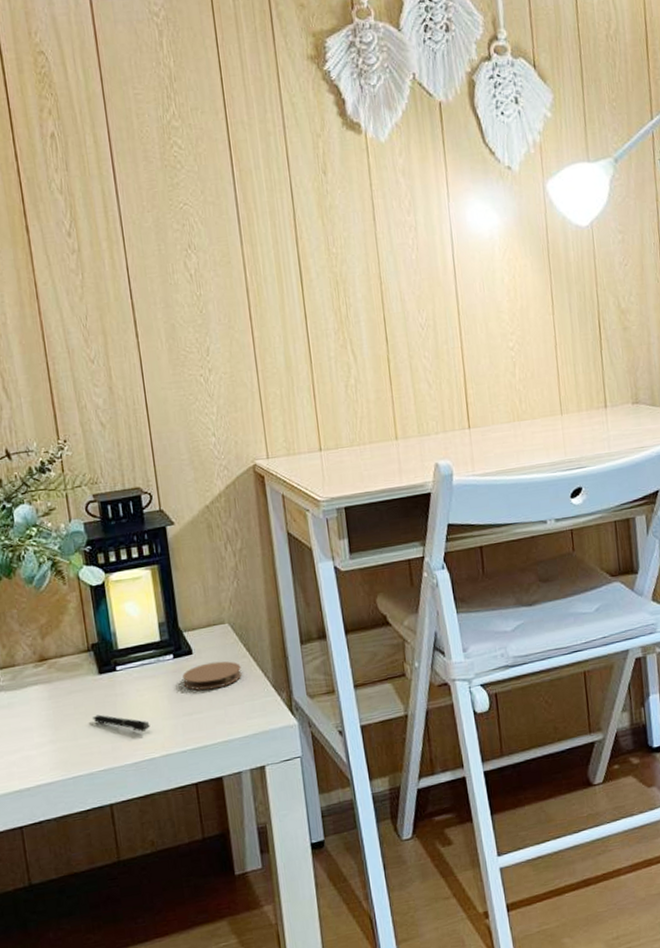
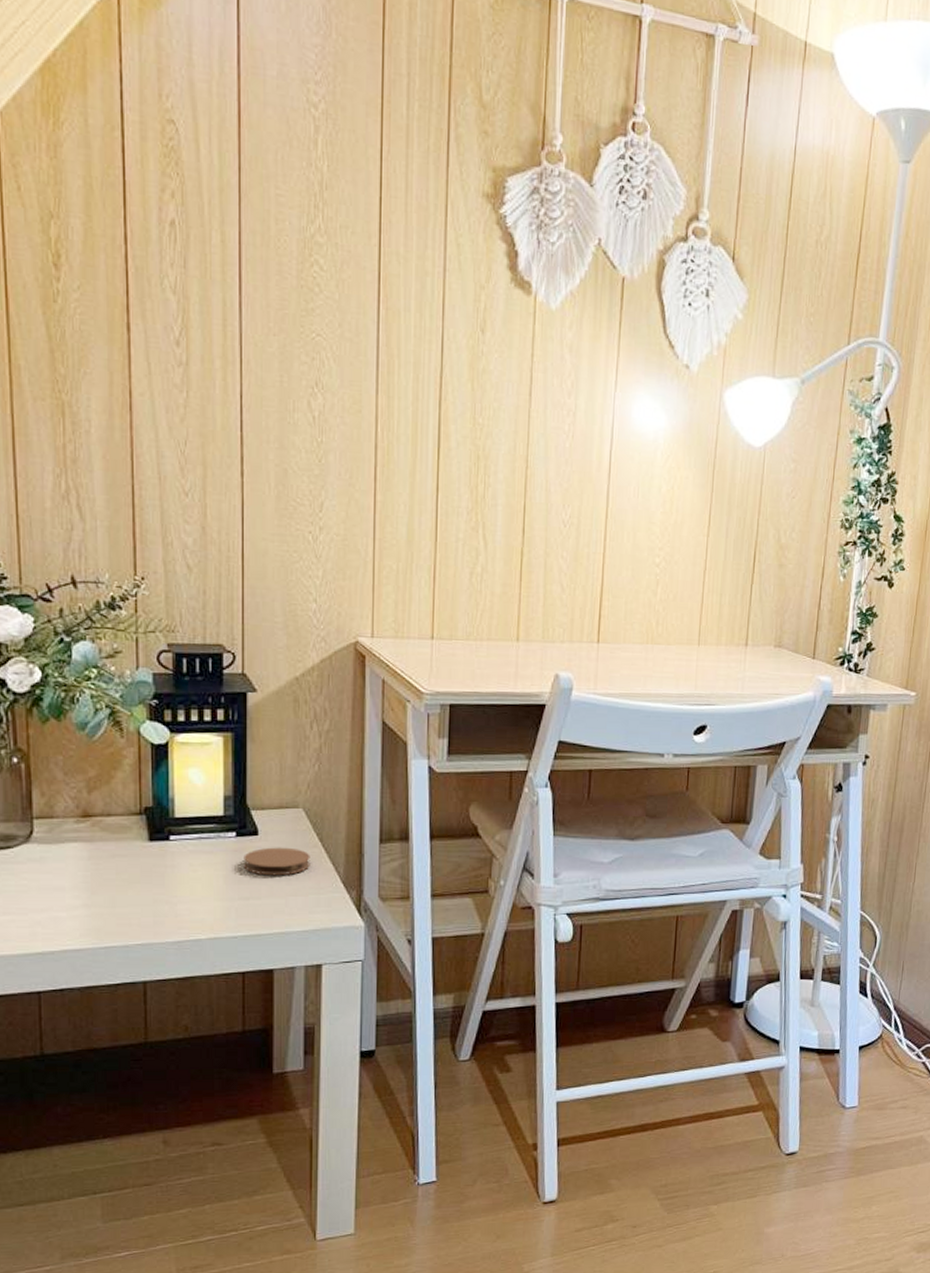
pen: present [92,714,150,732] -> none [136,884,200,910]

